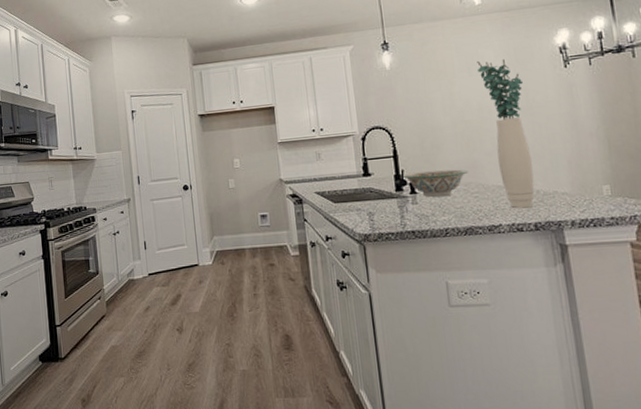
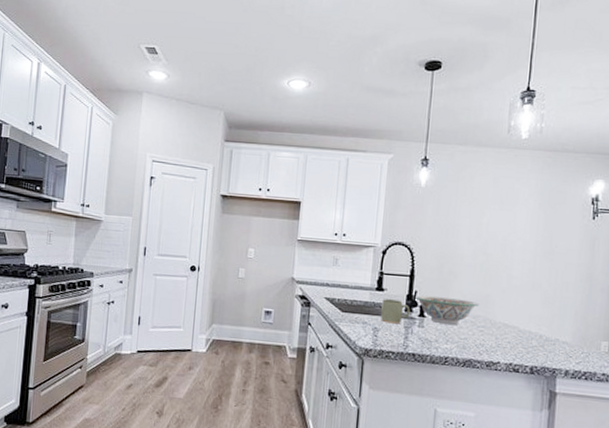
mug: none [370,182,401,206] -> present [380,299,411,324]
vase: present [476,58,535,209] -> none [509,196,551,351]

